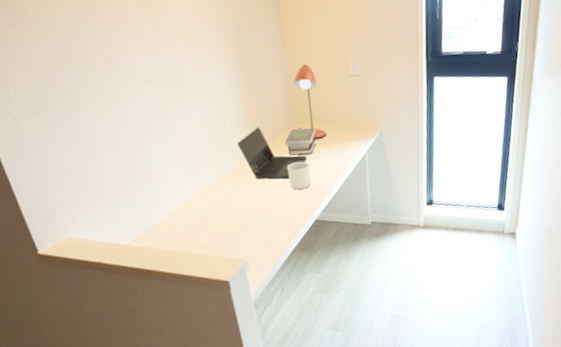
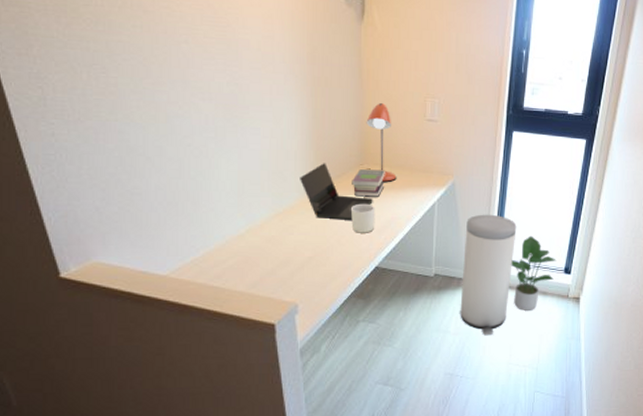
pedal bin: none [397,159,447,276] -> present [460,214,517,335]
potted plant: none [444,176,489,250] -> present [511,236,556,310]

